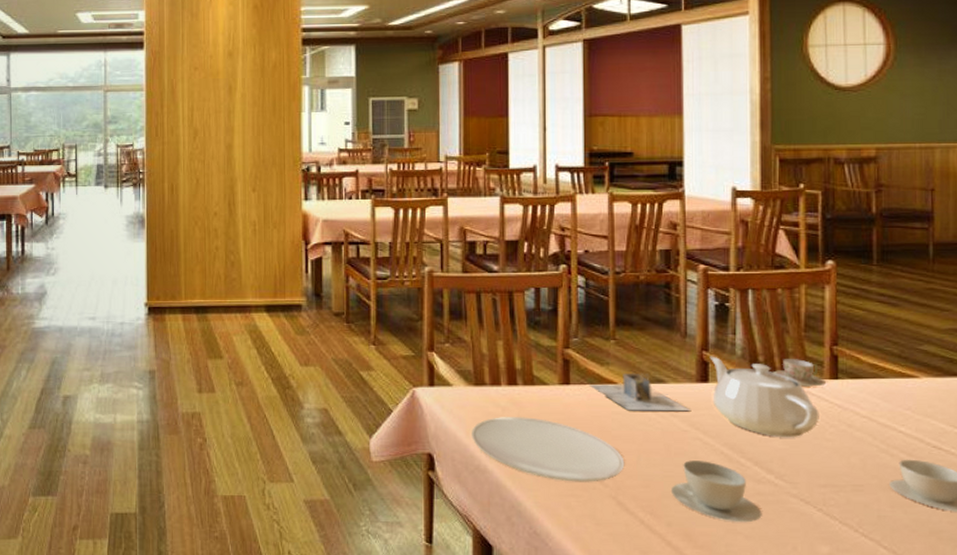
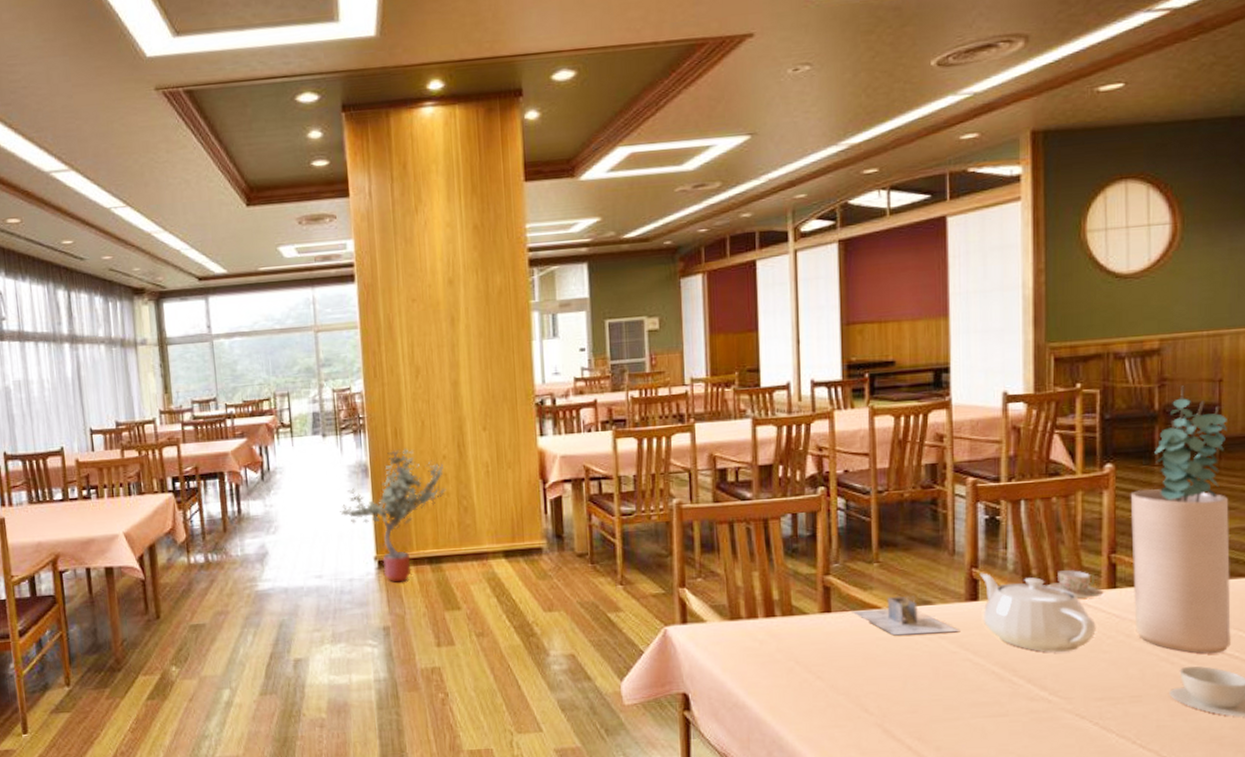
potted tree: none [116,203,215,329] -> present [340,448,446,583]
plate: present [472,416,625,482] -> none [728,648,891,713]
teacup: present [670,460,762,523] -> none [939,682,1035,742]
vase: none [850,192,947,448] -> present [1130,385,1231,654]

